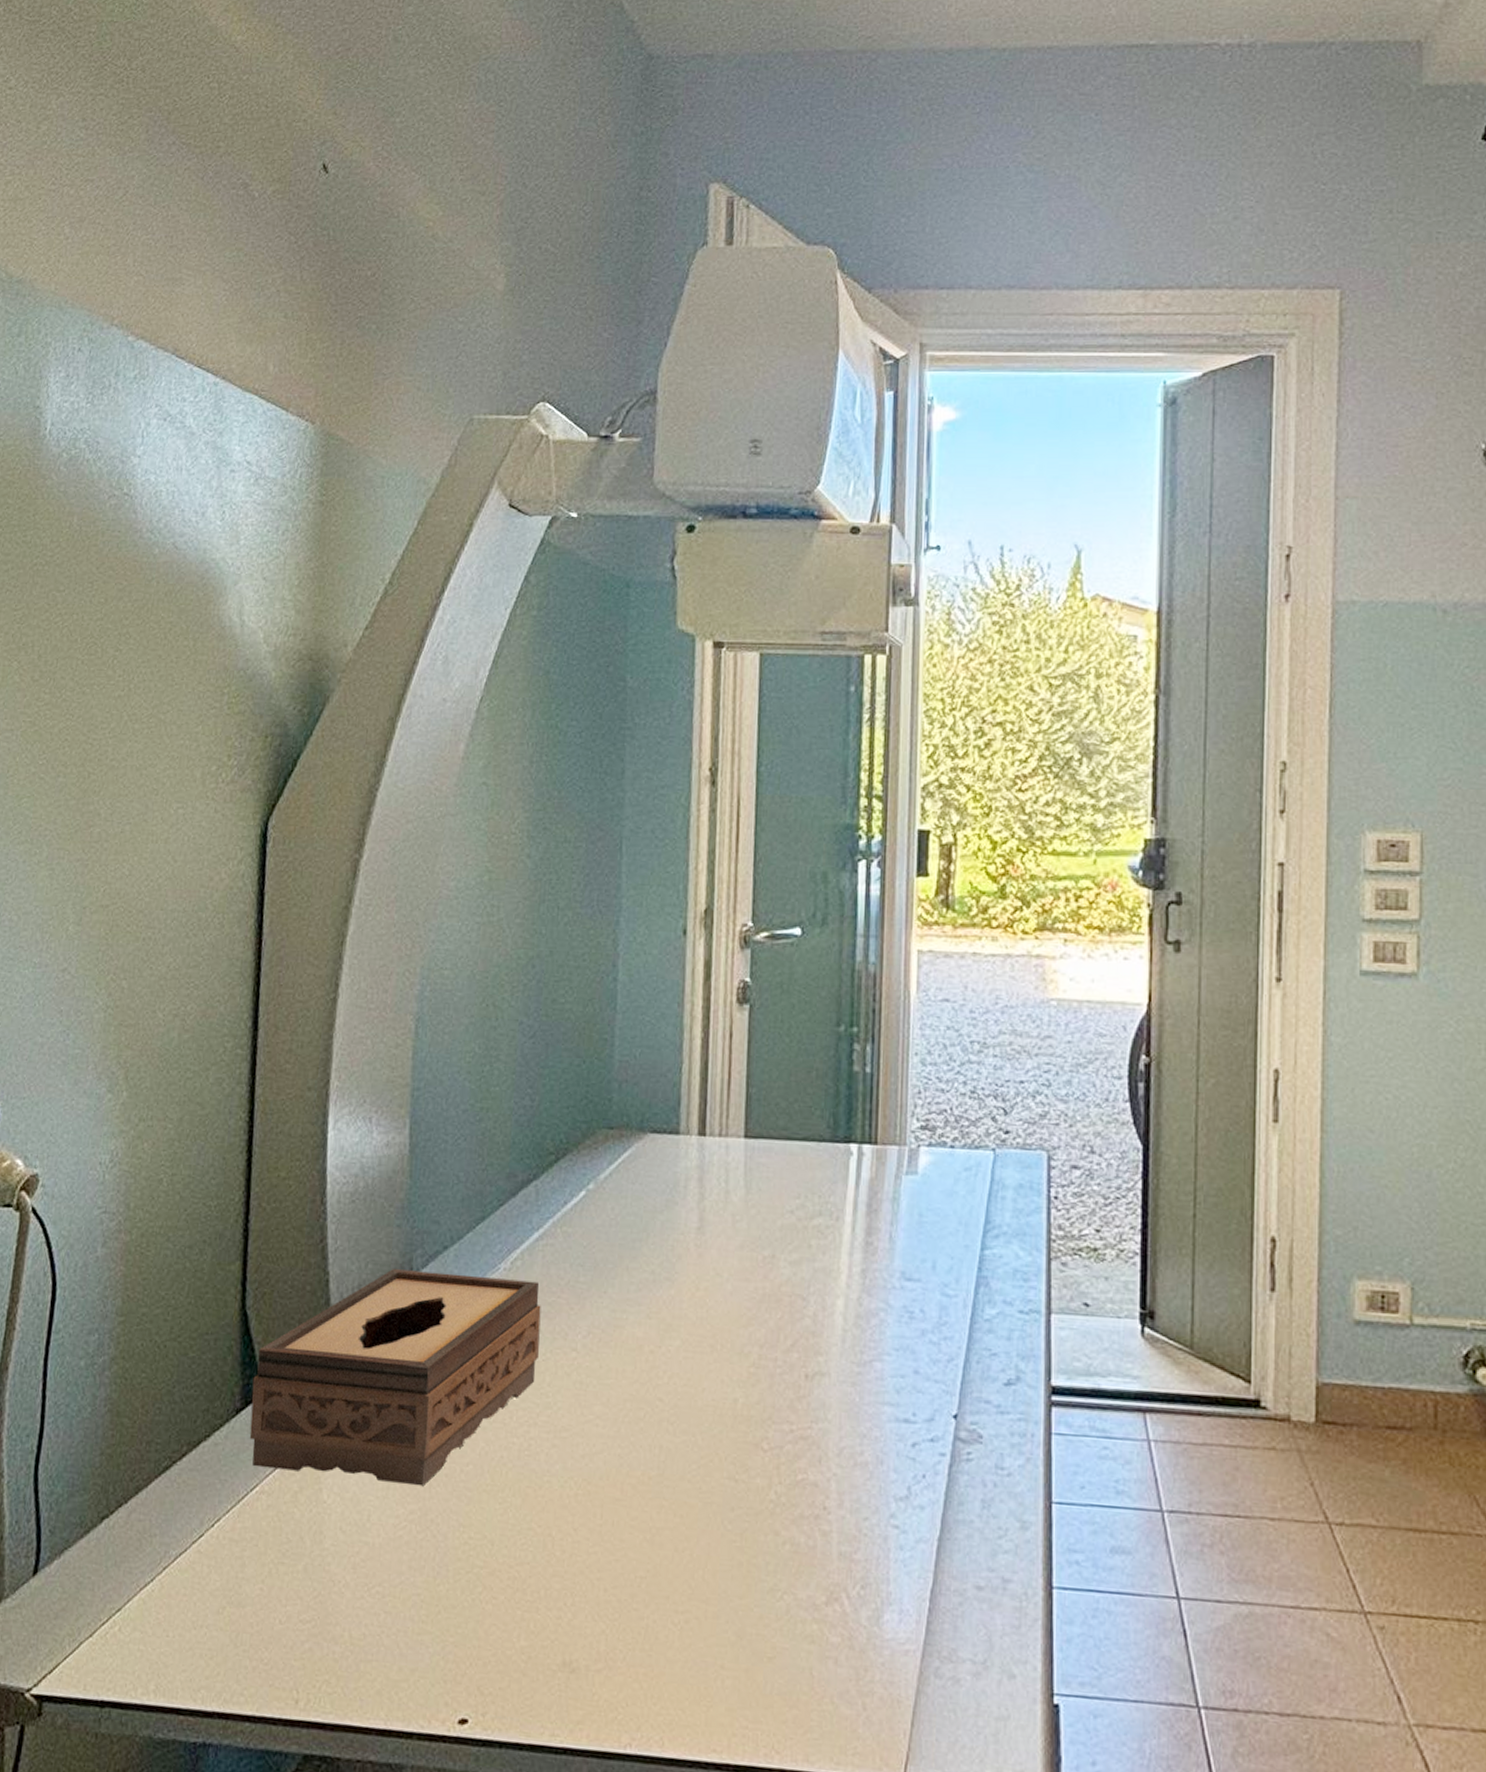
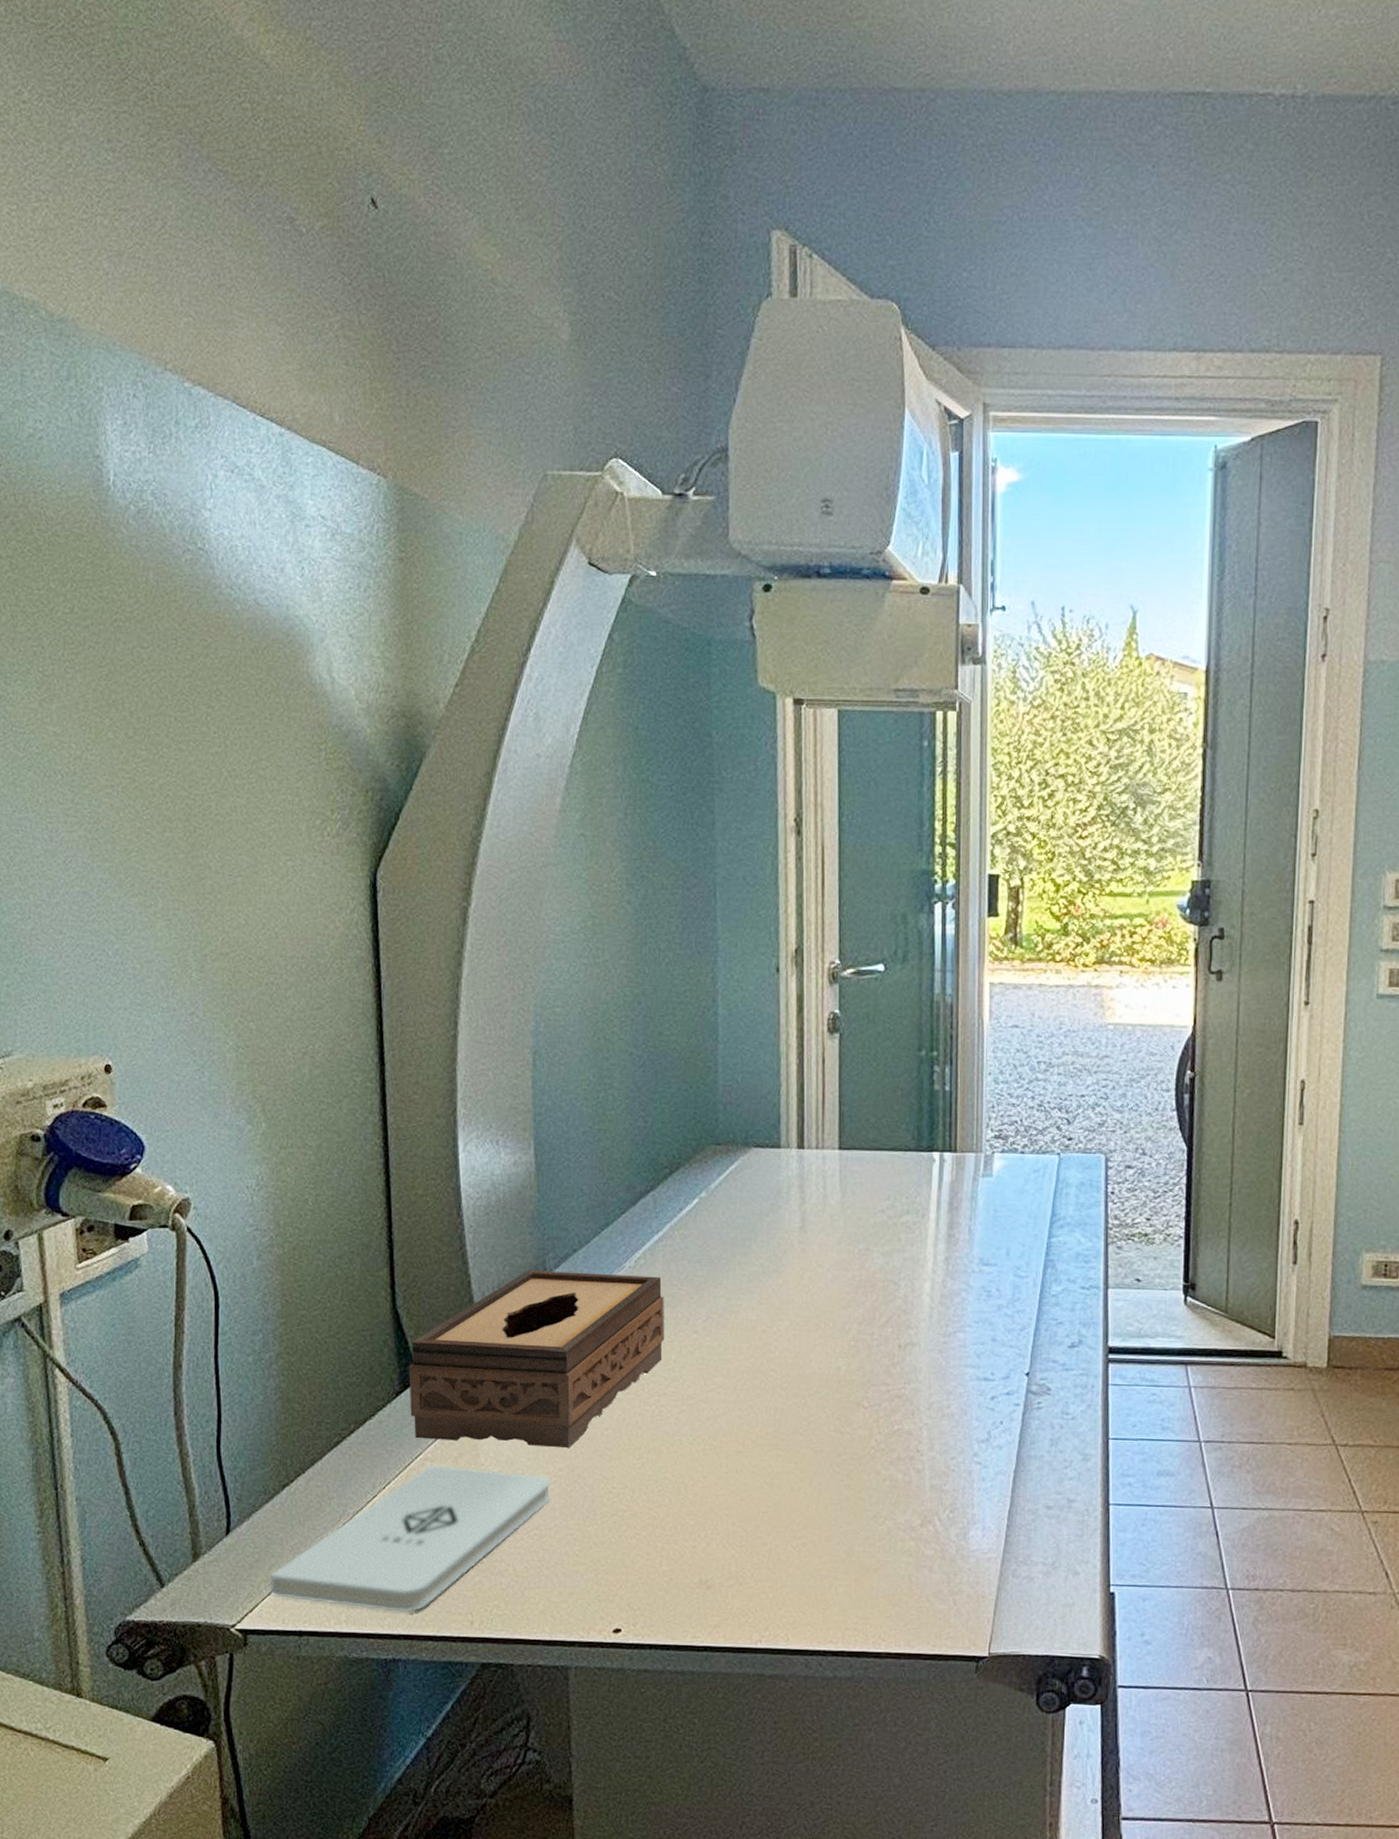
notepad: none [73,1499,400,1685] -> present [269,1464,552,1613]

